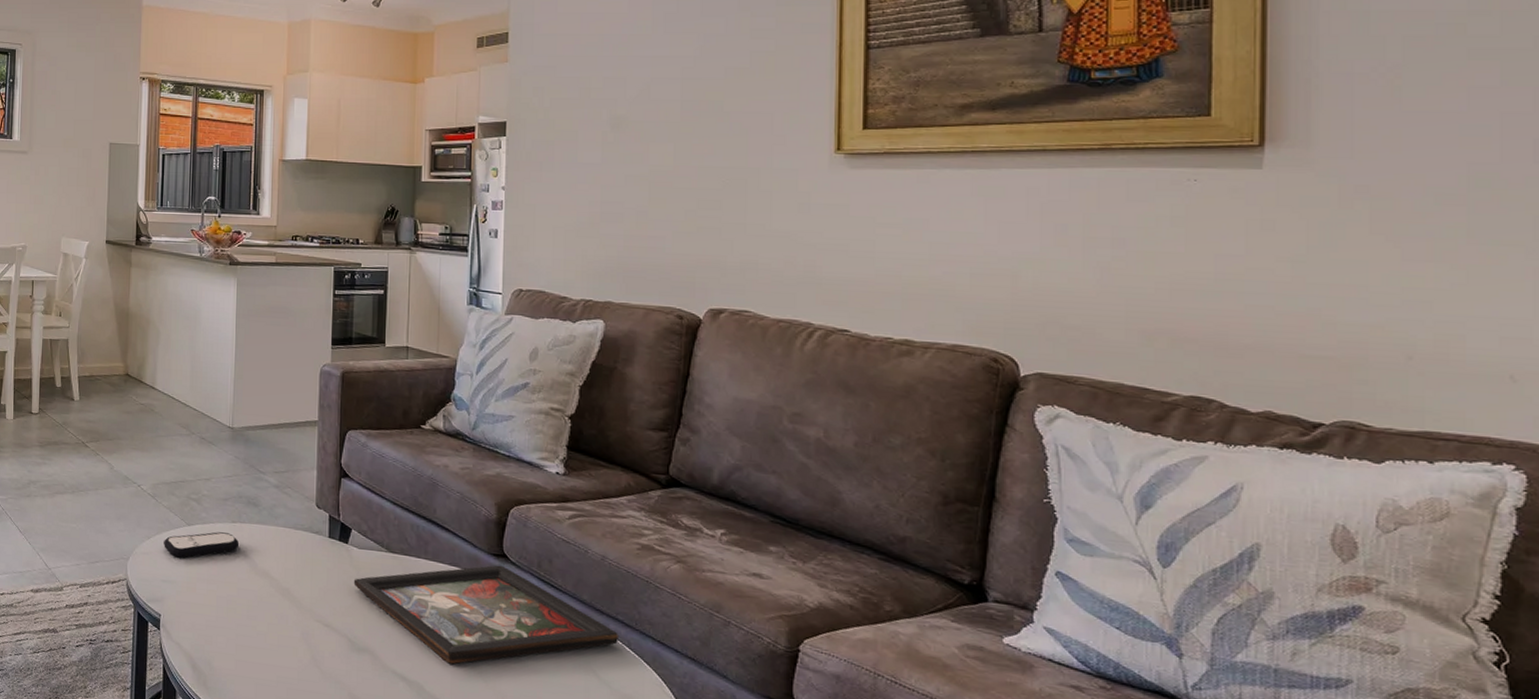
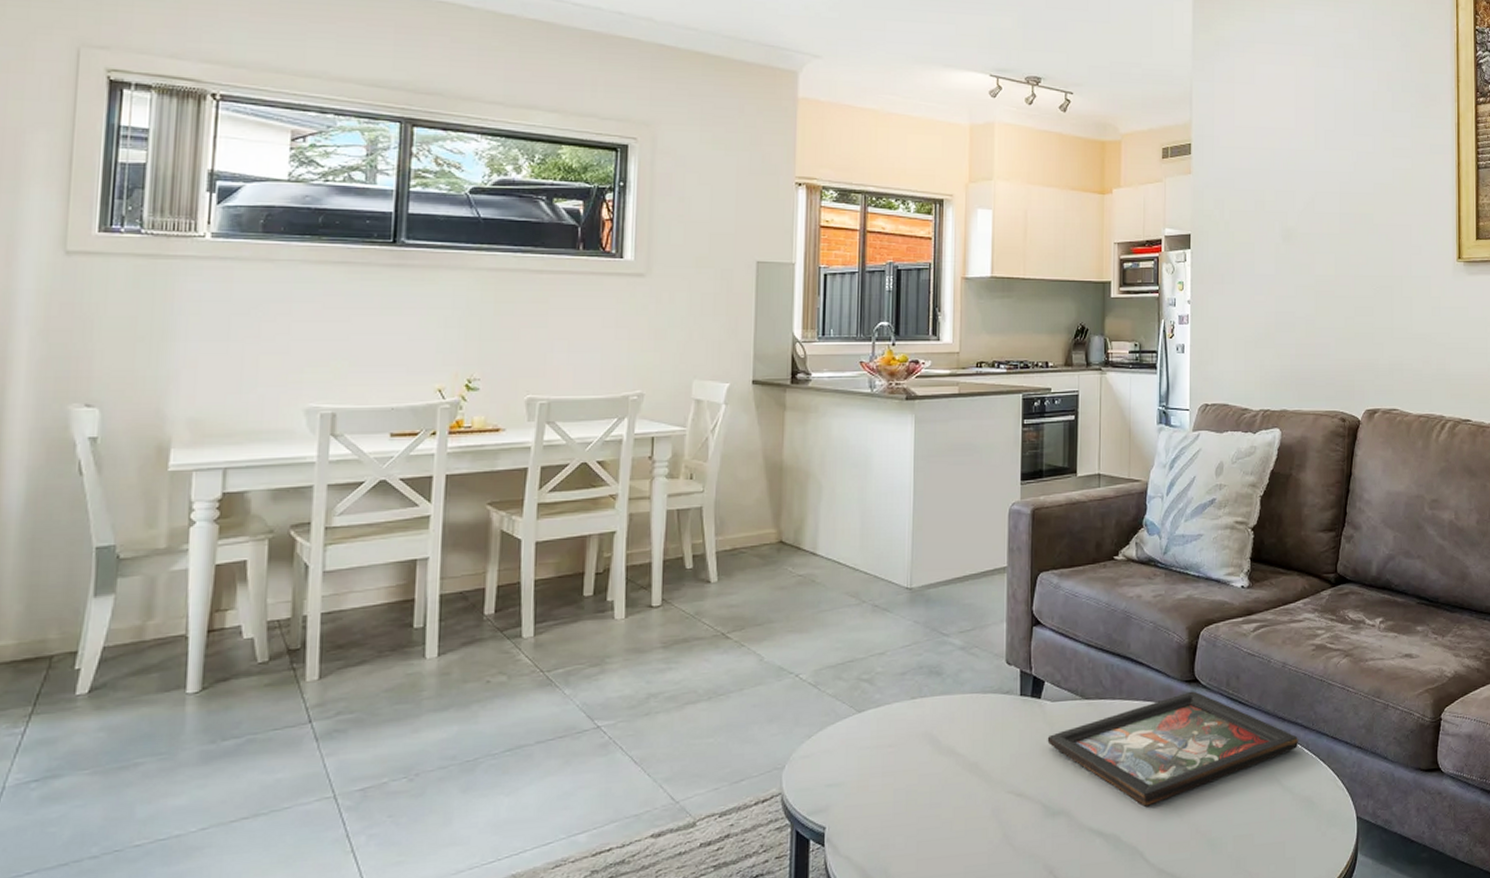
remote control: present [164,532,240,559] -> none [828,712,920,754]

